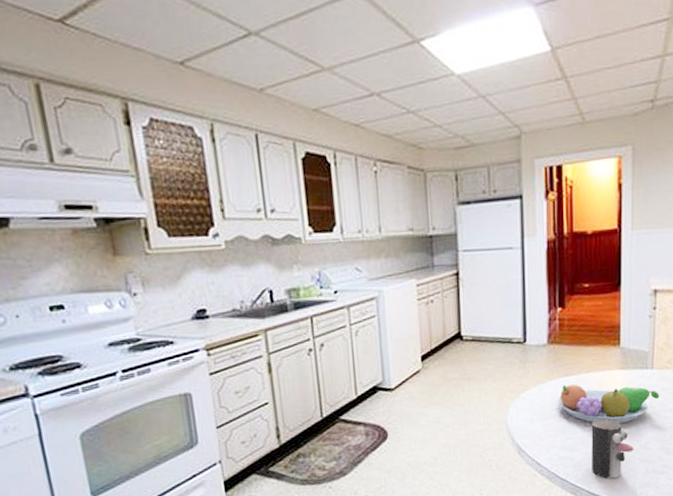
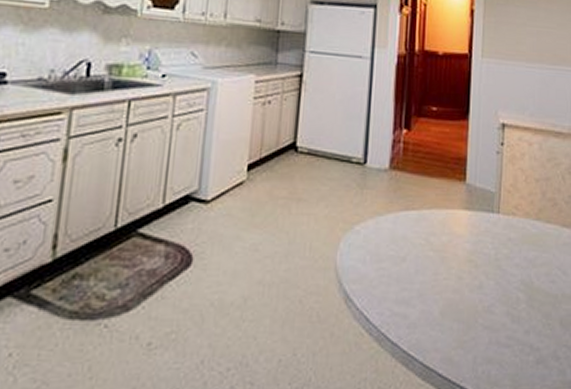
fruit bowl: present [558,384,659,423] -> none [395,220,505,276]
cup: present [591,418,634,479] -> none [428,267,476,349]

